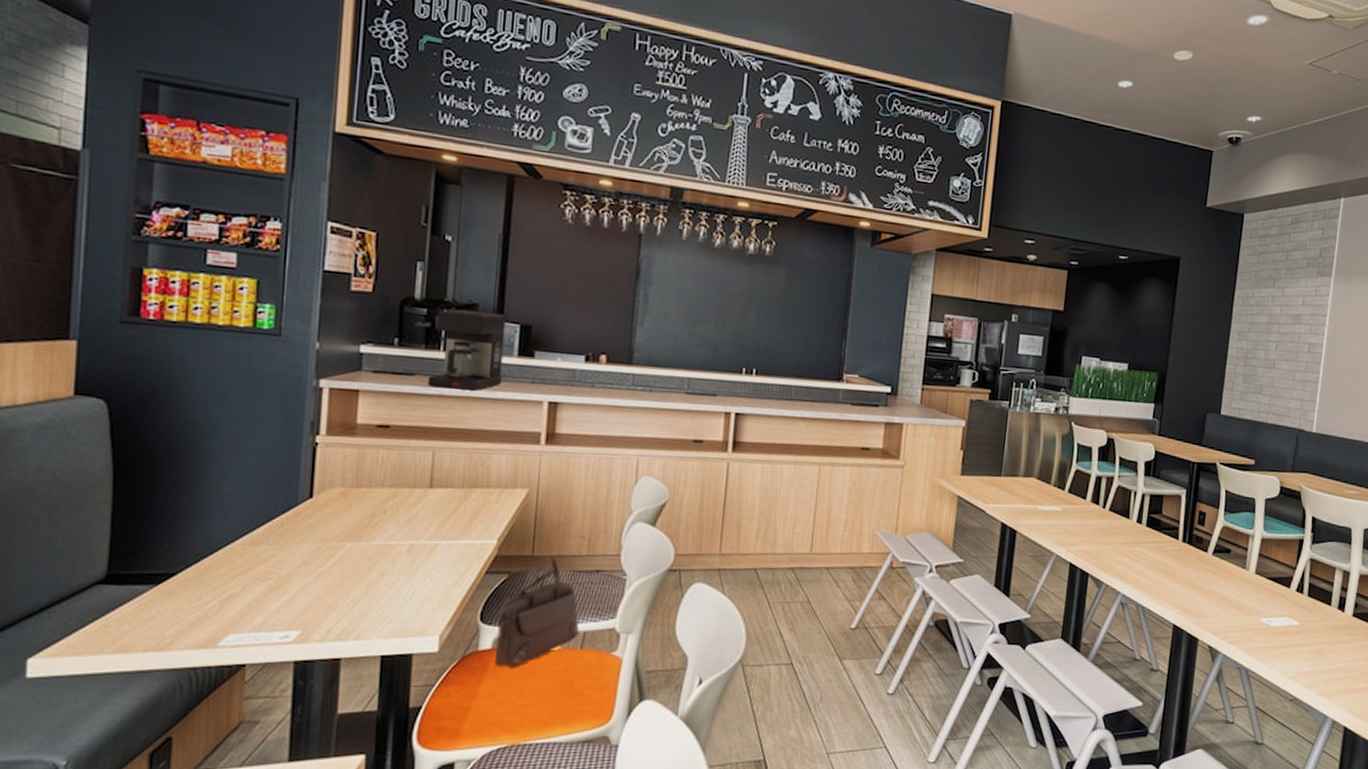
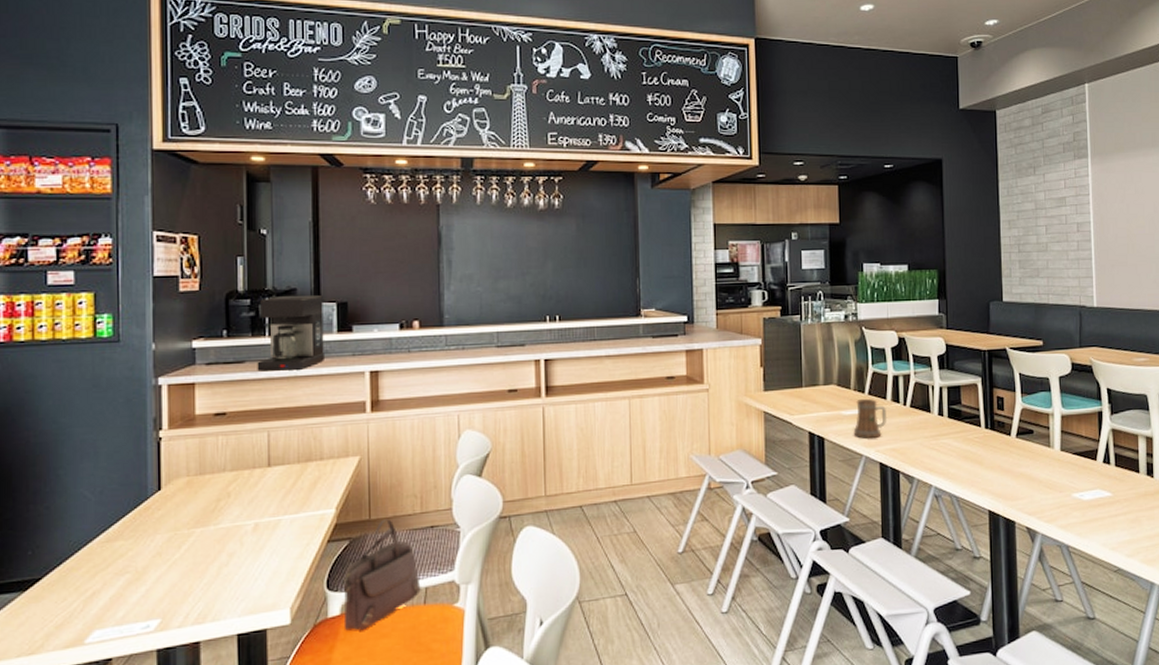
beer mug: none [1047,495,1085,538] -> present [853,398,888,439]

